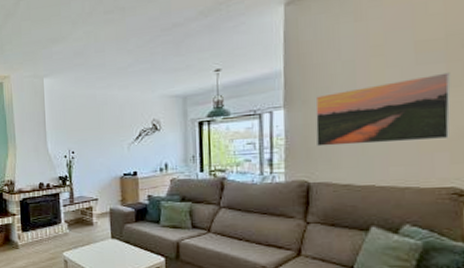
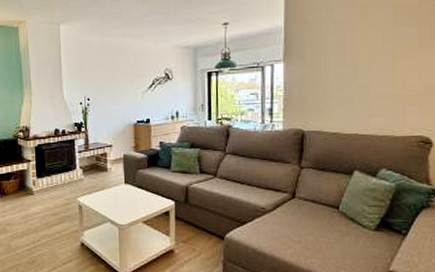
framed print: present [315,72,451,147] -> none [310,34,421,98]

